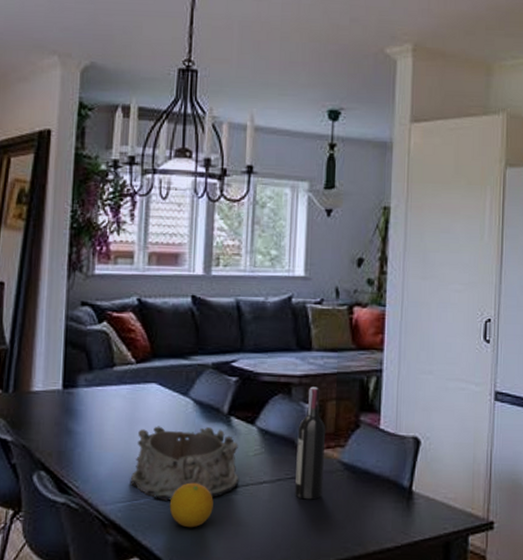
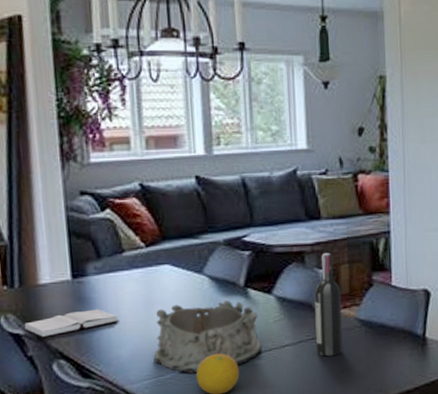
hardback book: none [11,422,102,447] -> present [23,309,119,339]

